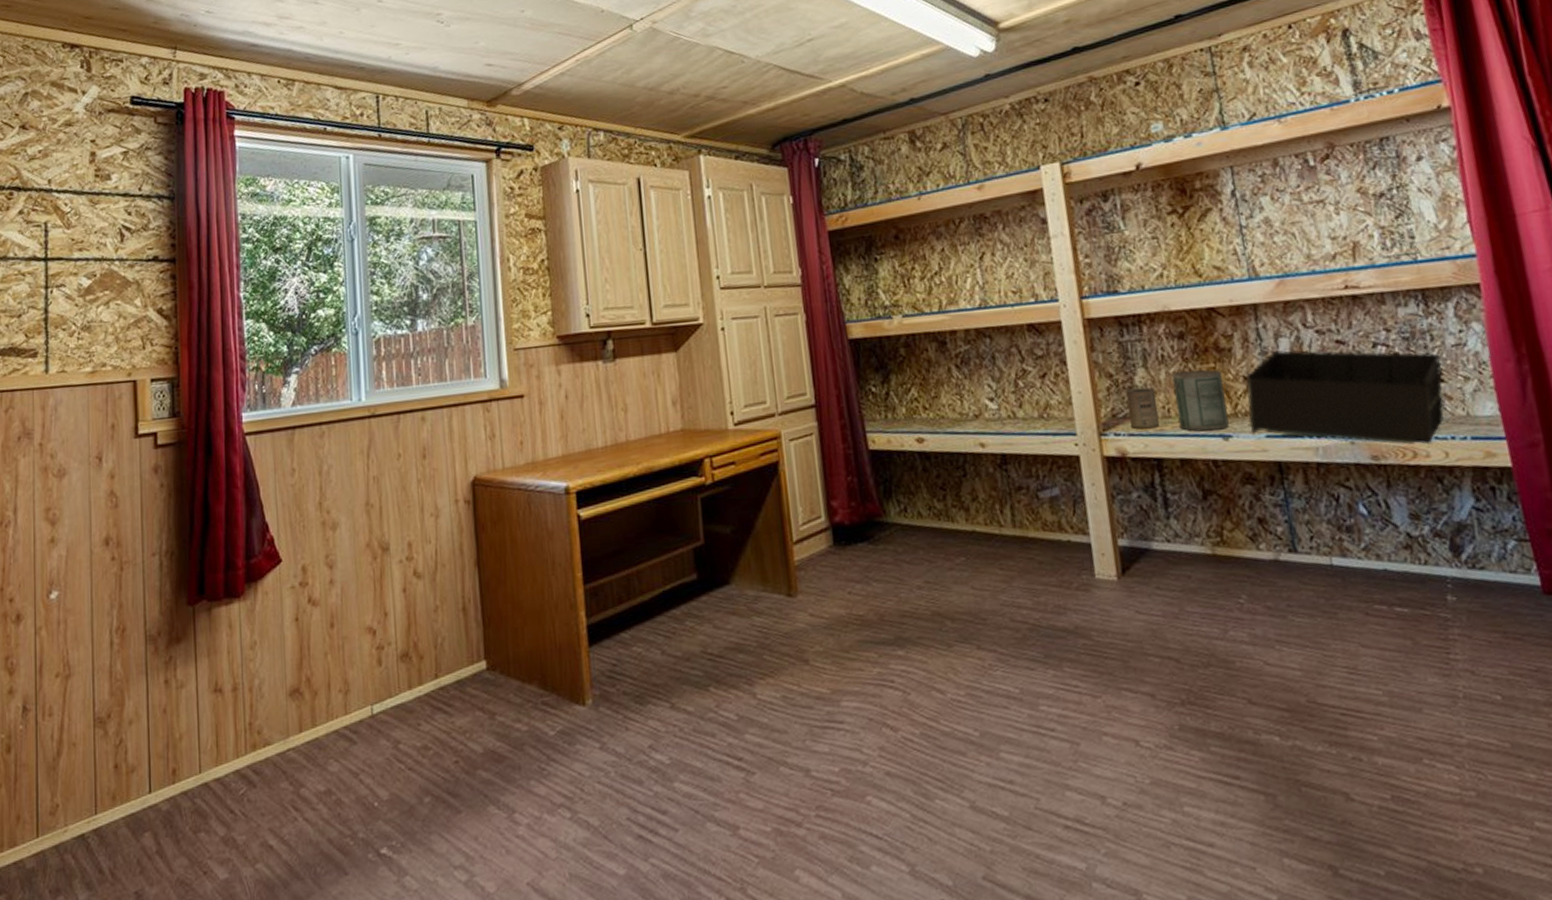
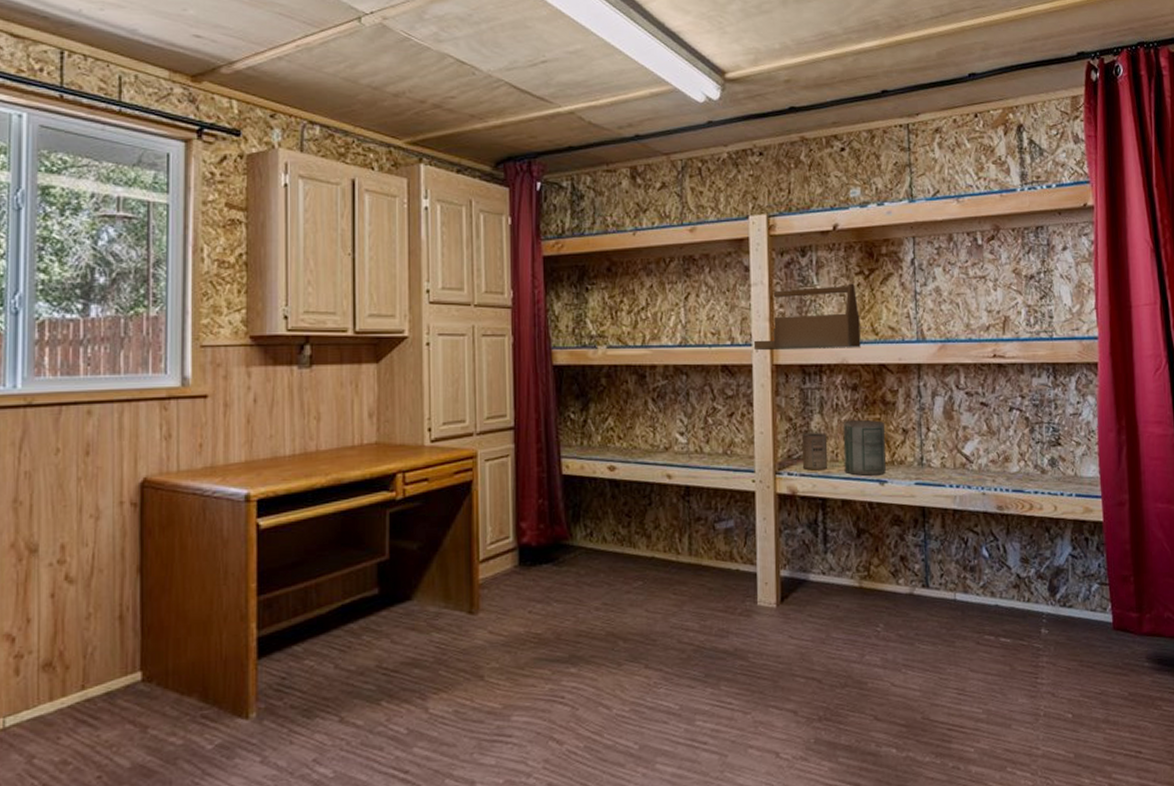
tool box: none [1059,224,1183,306] -> present [753,283,861,351]
storage bin: present [1245,350,1444,445] -> none [902,408,1060,499]

